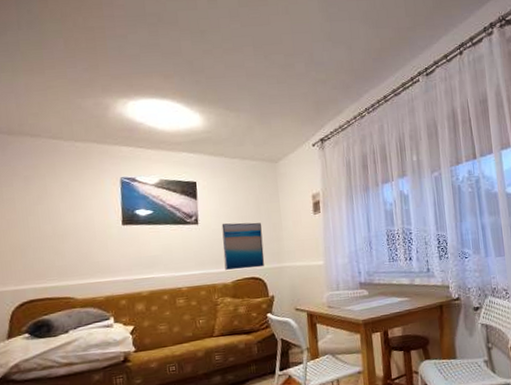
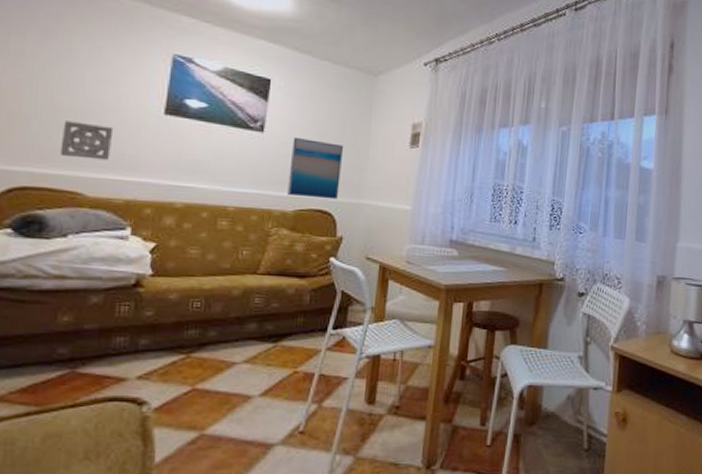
wall ornament: none [51,242,89,271] -> present [60,121,114,161]

